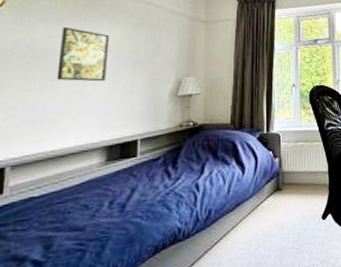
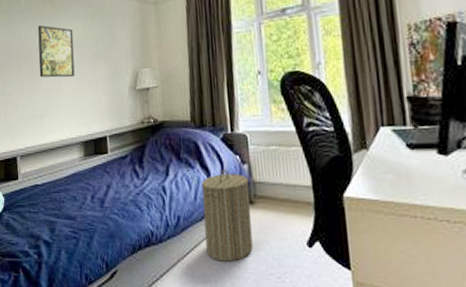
laundry hamper: none [235,163,279,245] -> present [201,169,253,262]

